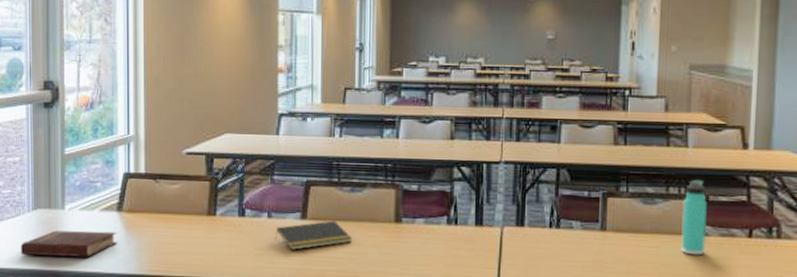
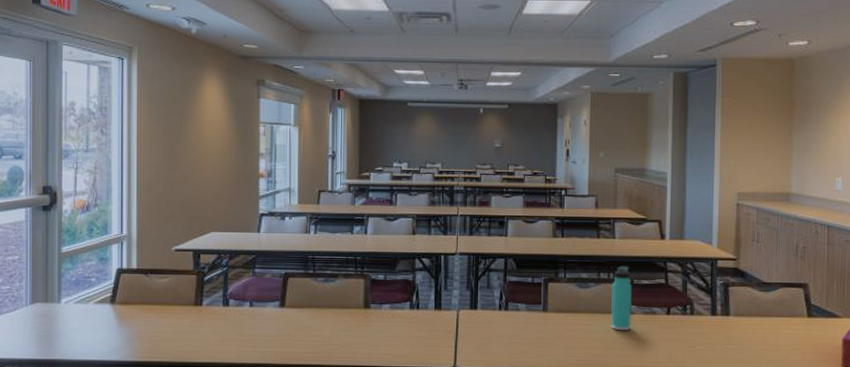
hardback book: present [20,230,117,257] -> none [17,322,110,347]
notepad: present [275,220,353,250] -> none [256,308,326,335]

